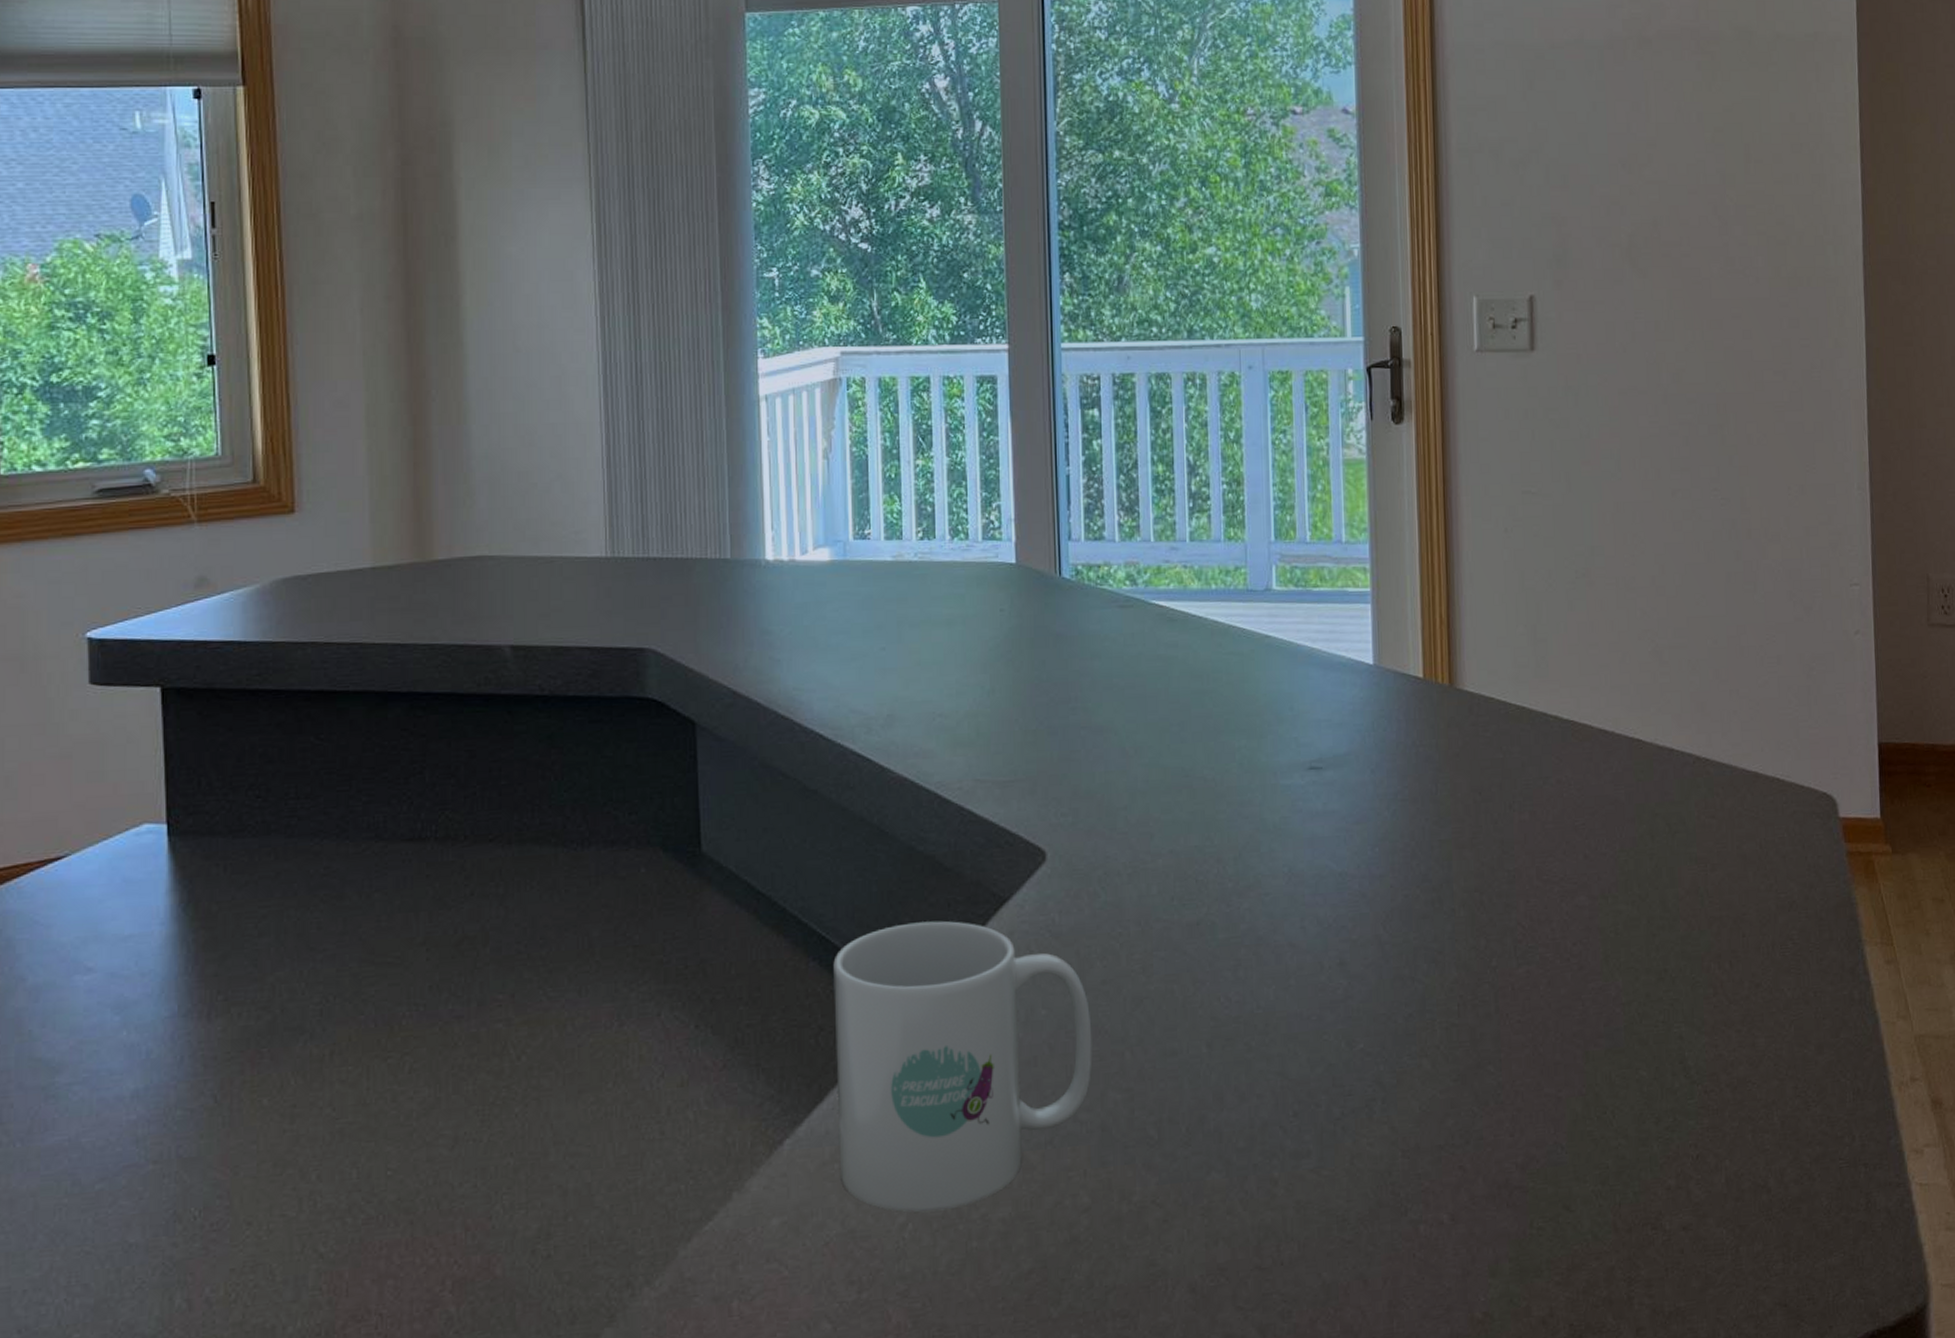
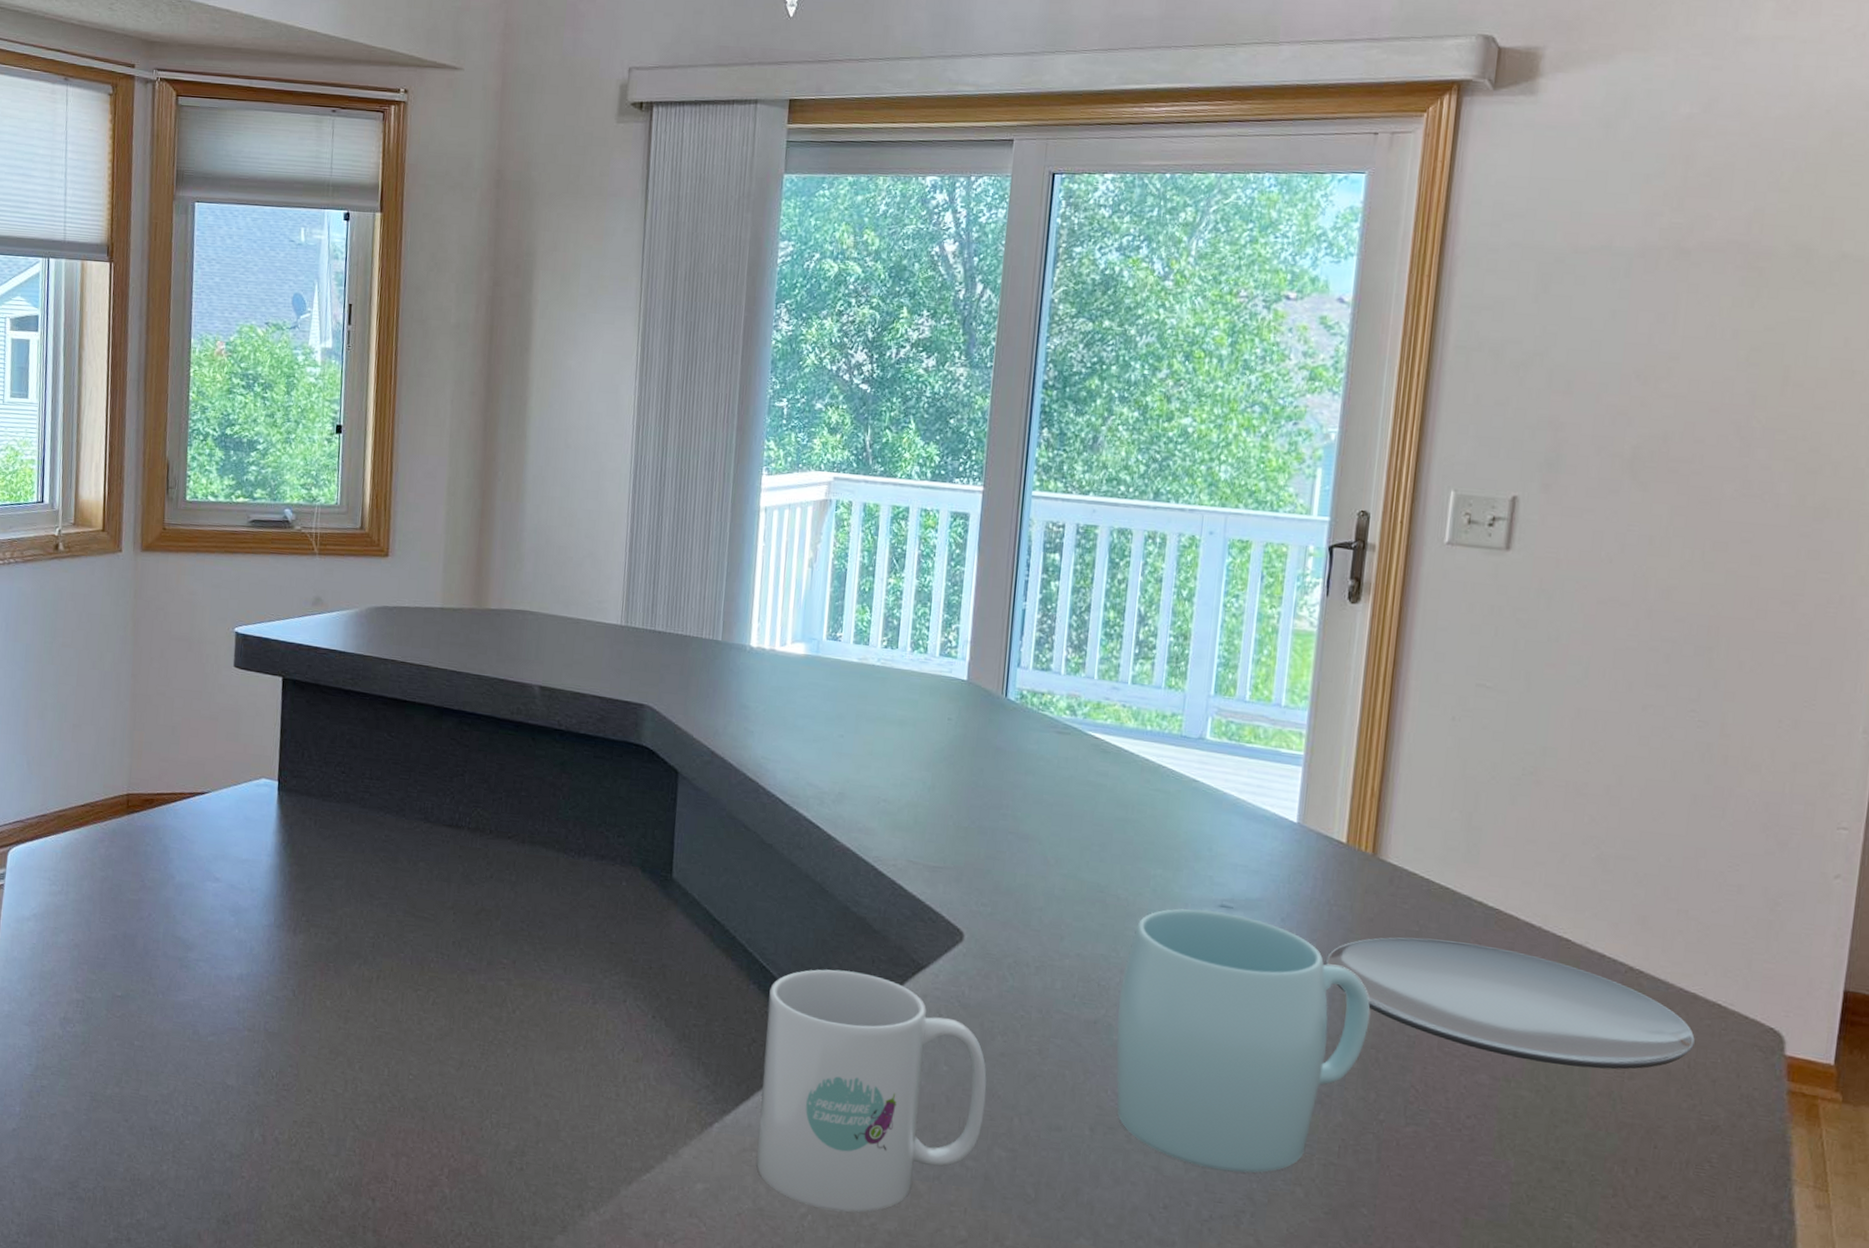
mug: none [1219,774,1469,1061] -> present [1116,908,1370,1173]
plate: none [1419,760,1763,872] -> present [1325,937,1696,1070]

